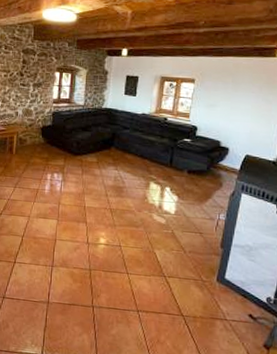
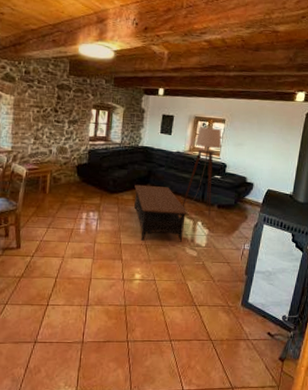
coffee table: none [98,146,156,208] -> present [134,184,189,242]
floor lamp: none [148,88,191,182] -> present [182,127,222,216]

